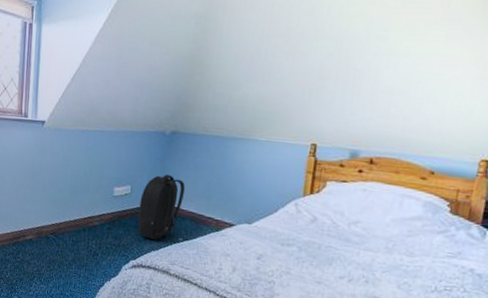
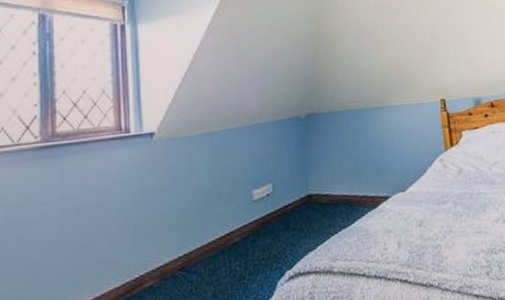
backpack: present [137,174,186,243] -> none [285,160,336,240]

